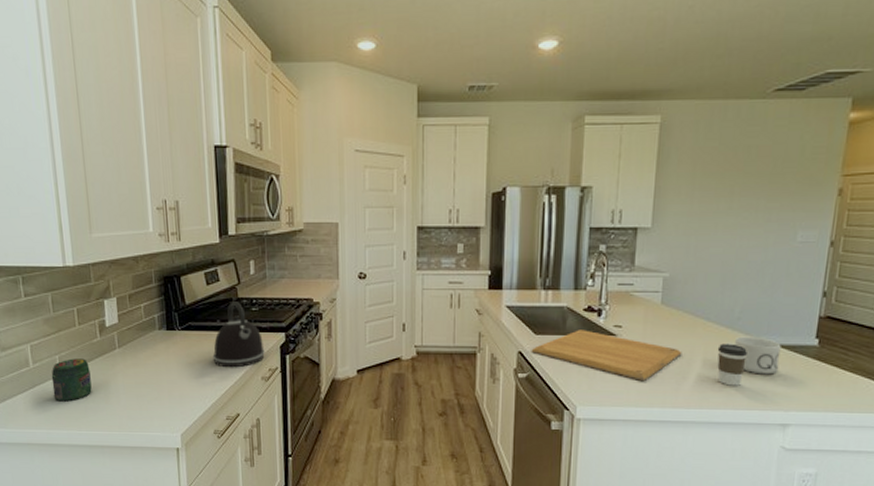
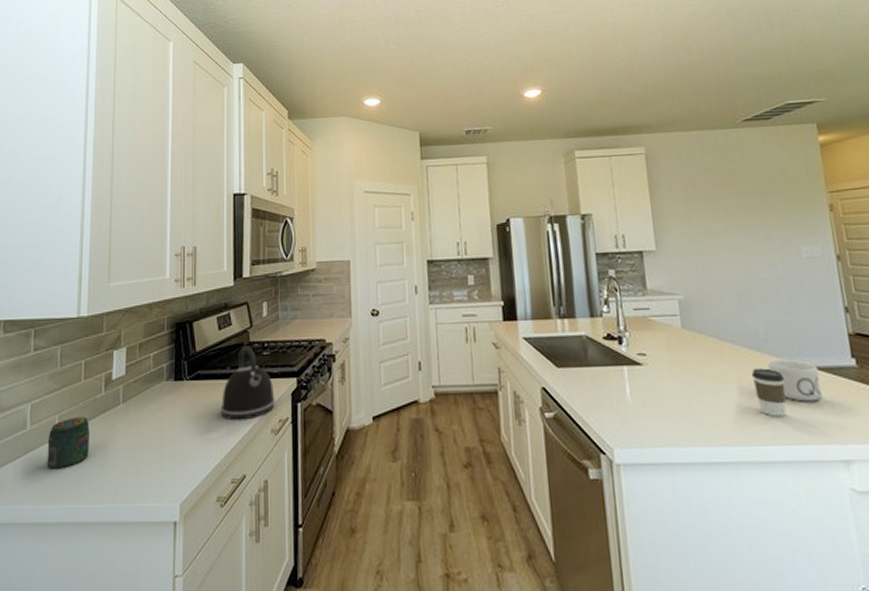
chopping board: present [531,330,682,382] -> none [555,360,716,417]

